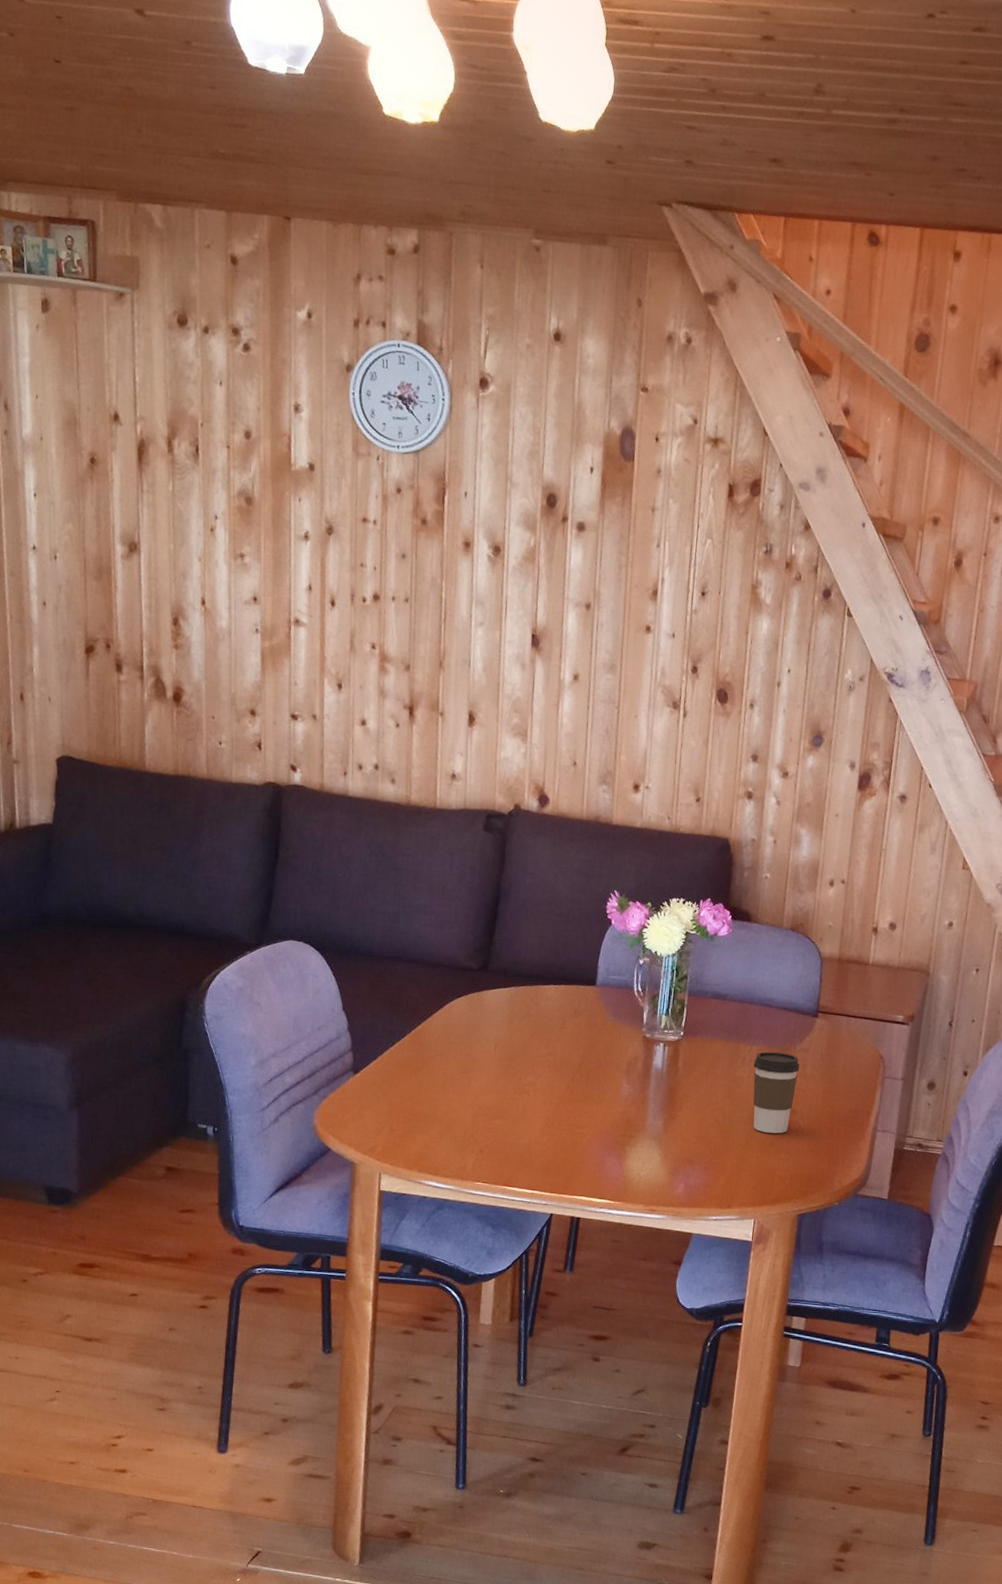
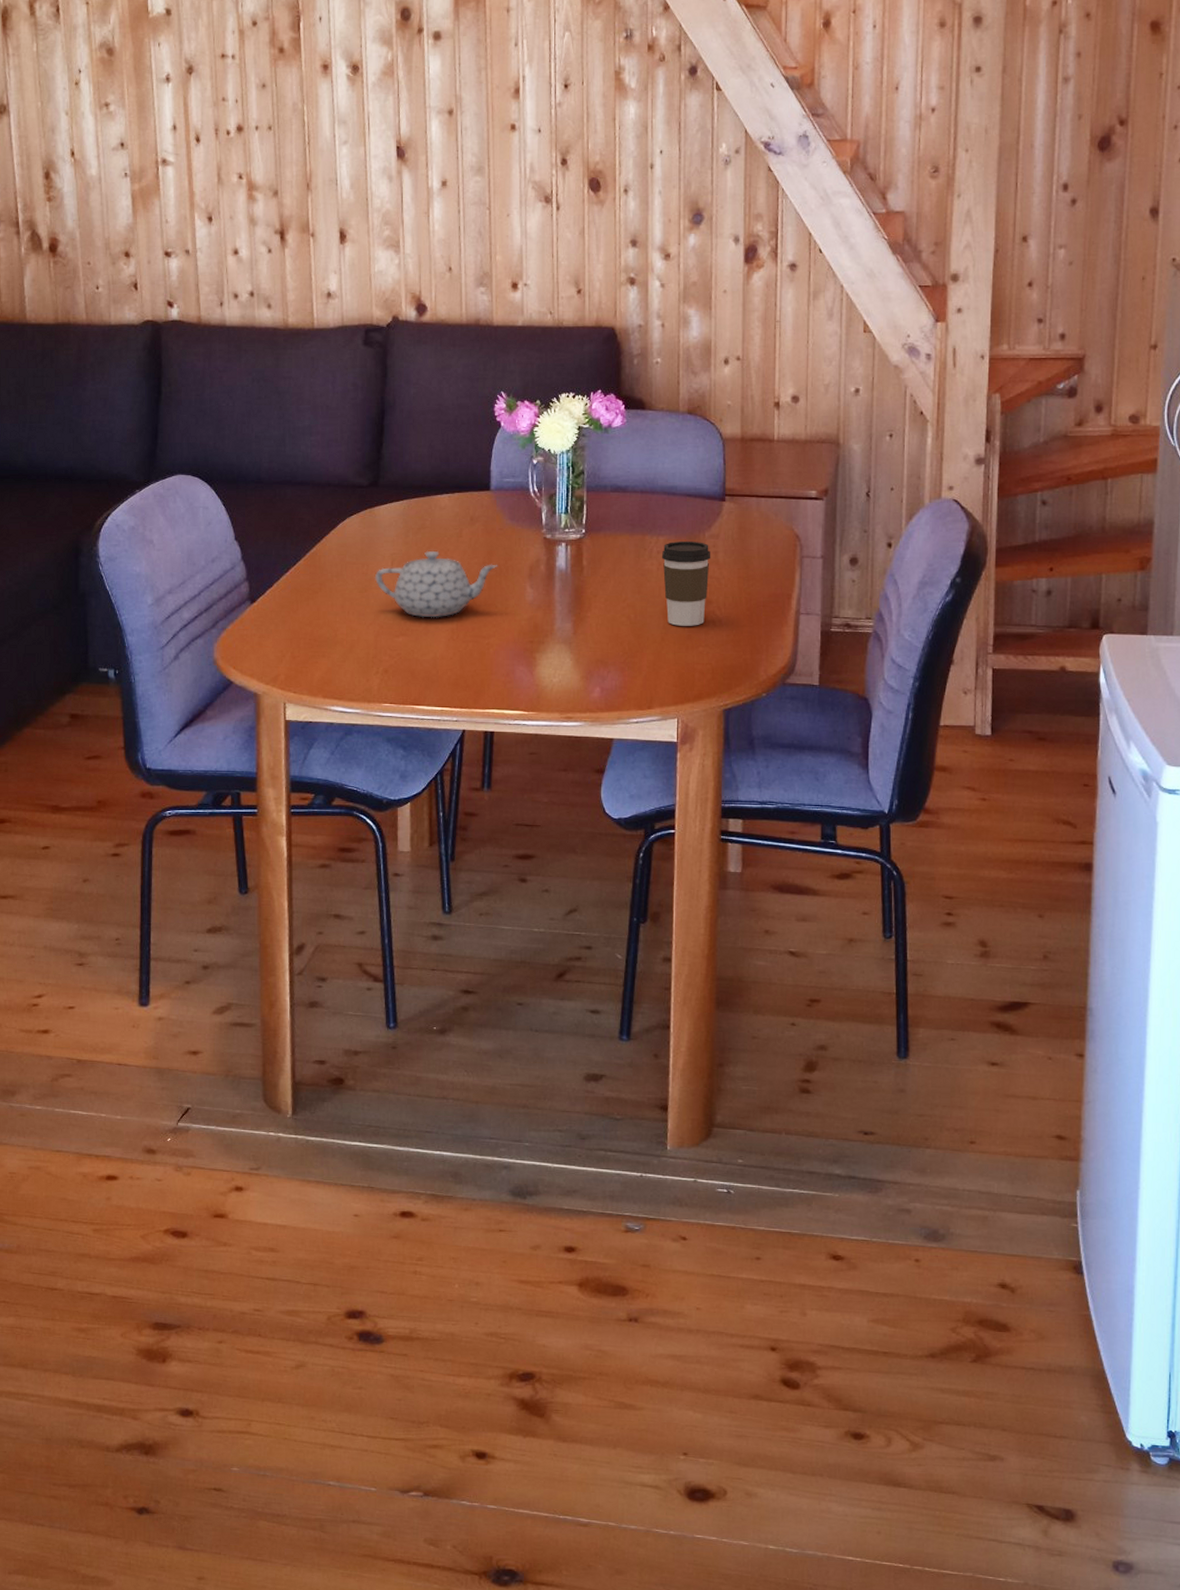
teapot: none [477,1038,598,1105] -> present [374,550,498,618]

